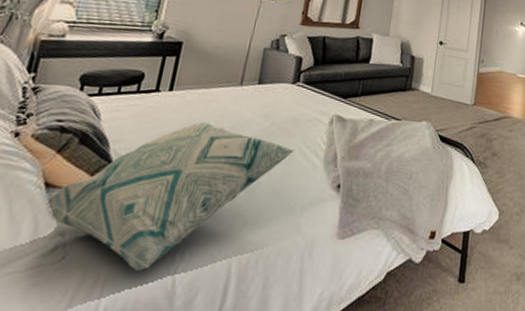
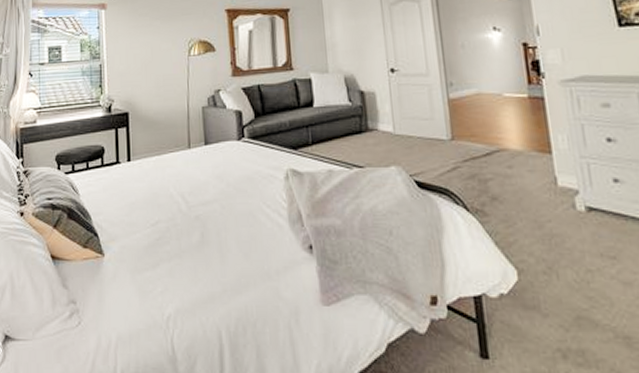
decorative pillow: present [46,122,295,271] -> none [56,189,257,336]

